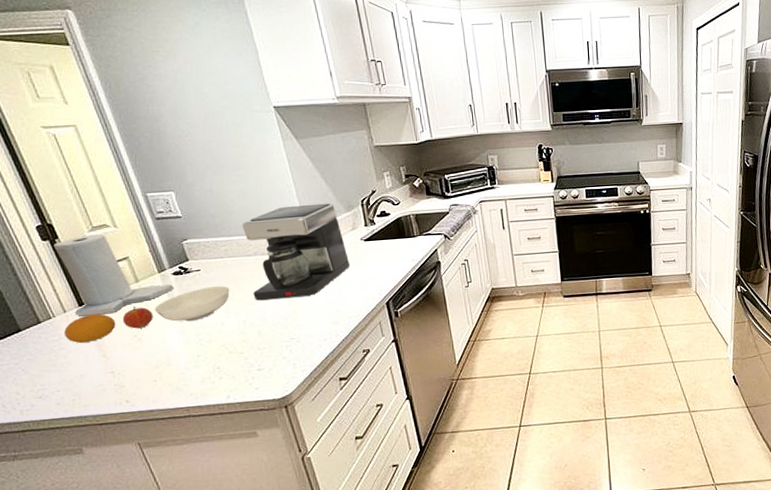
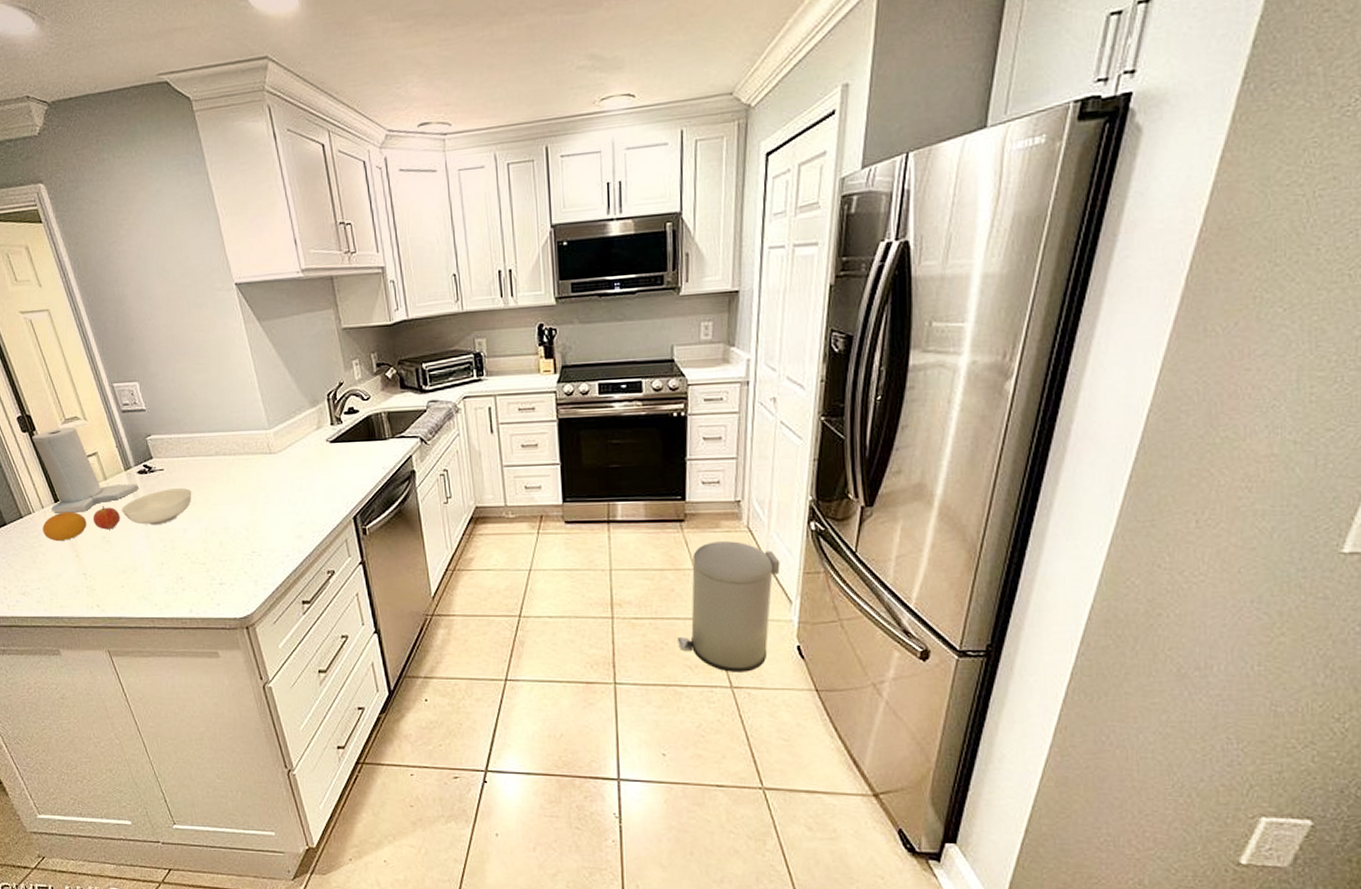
coffee maker: present [241,203,350,301] -> none [203,397,315,507]
pedal bin: none [650,303,719,401] -> present [678,541,780,672]

